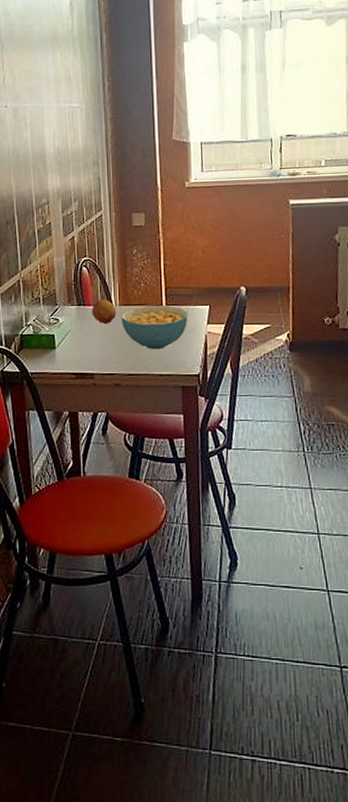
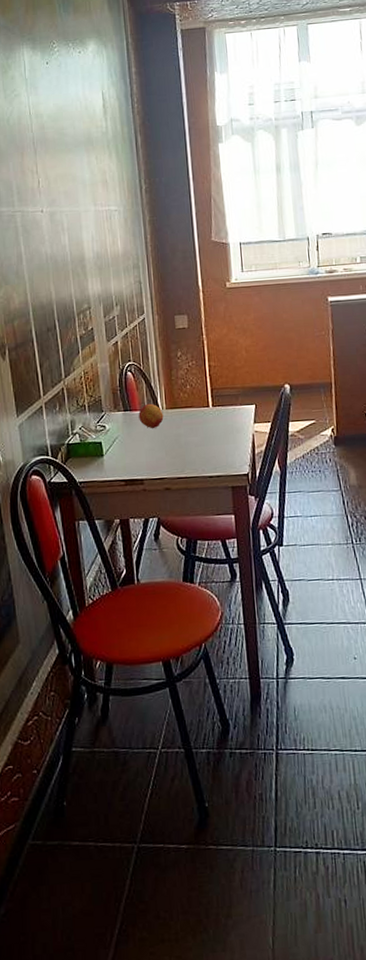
cereal bowl: present [120,305,188,350] -> none [168,407,235,452]

